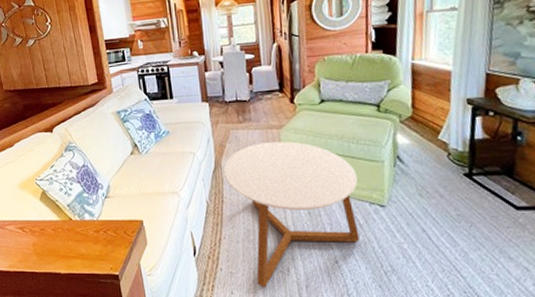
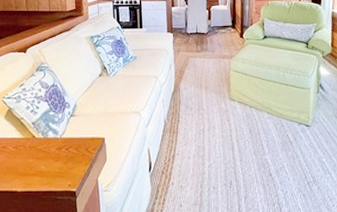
coffee table: present [223,141,360,288] -> none [181,69,290,200]

